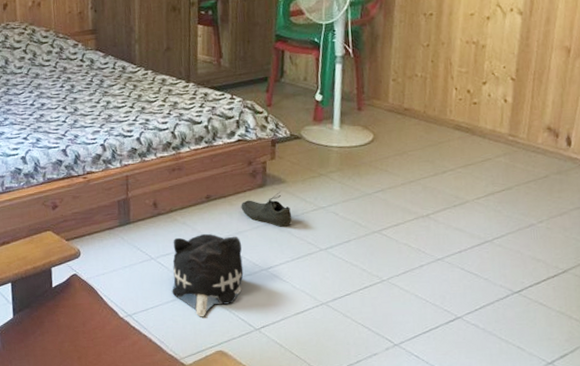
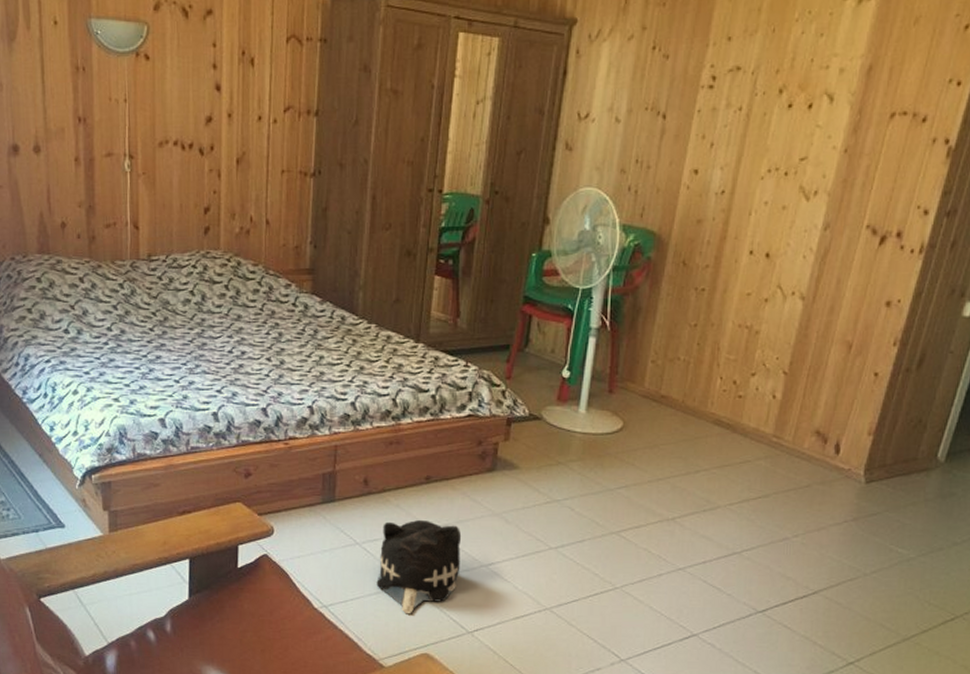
shoe: present [241,192,292,227] -> none [465,479,522,519]

